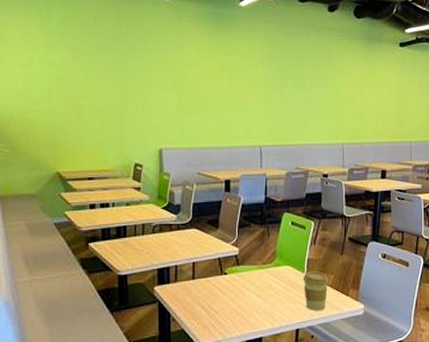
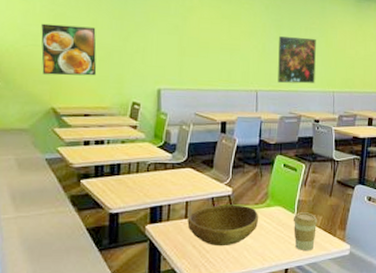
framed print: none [42,88,98,140] -> present [41,23,97,76]
bowl: none [195,265,268,307] -> present [187,204,259,247]
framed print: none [282,87,323,138] -> present [278,36,316,84]

